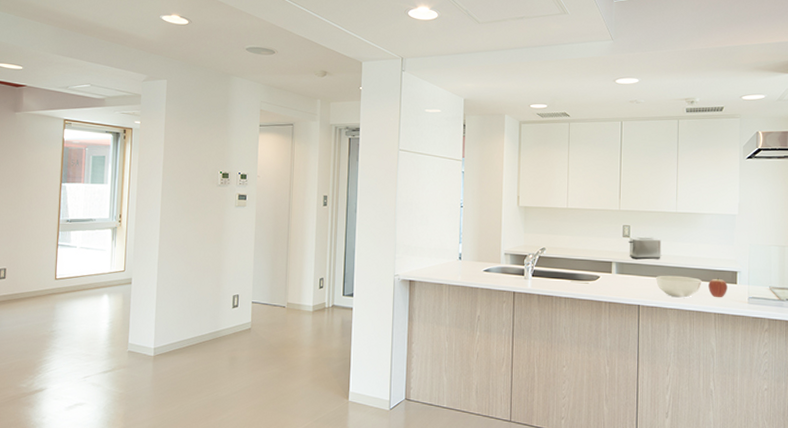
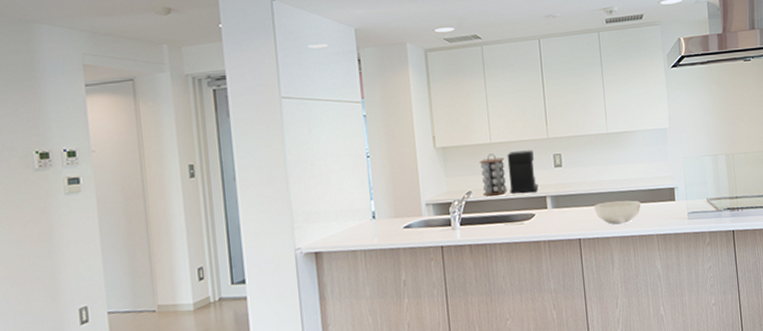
spice rack: none [555,217,578,255] -> present [479,153,507,197]
coffee maker: none [579,218,606,257] -> present [507,150,539,195]
toaster: present [628,236,662,260] -> none [561,162,597,190]
fruit: present [708,278,728,298] -> none [647,197,667,219]

